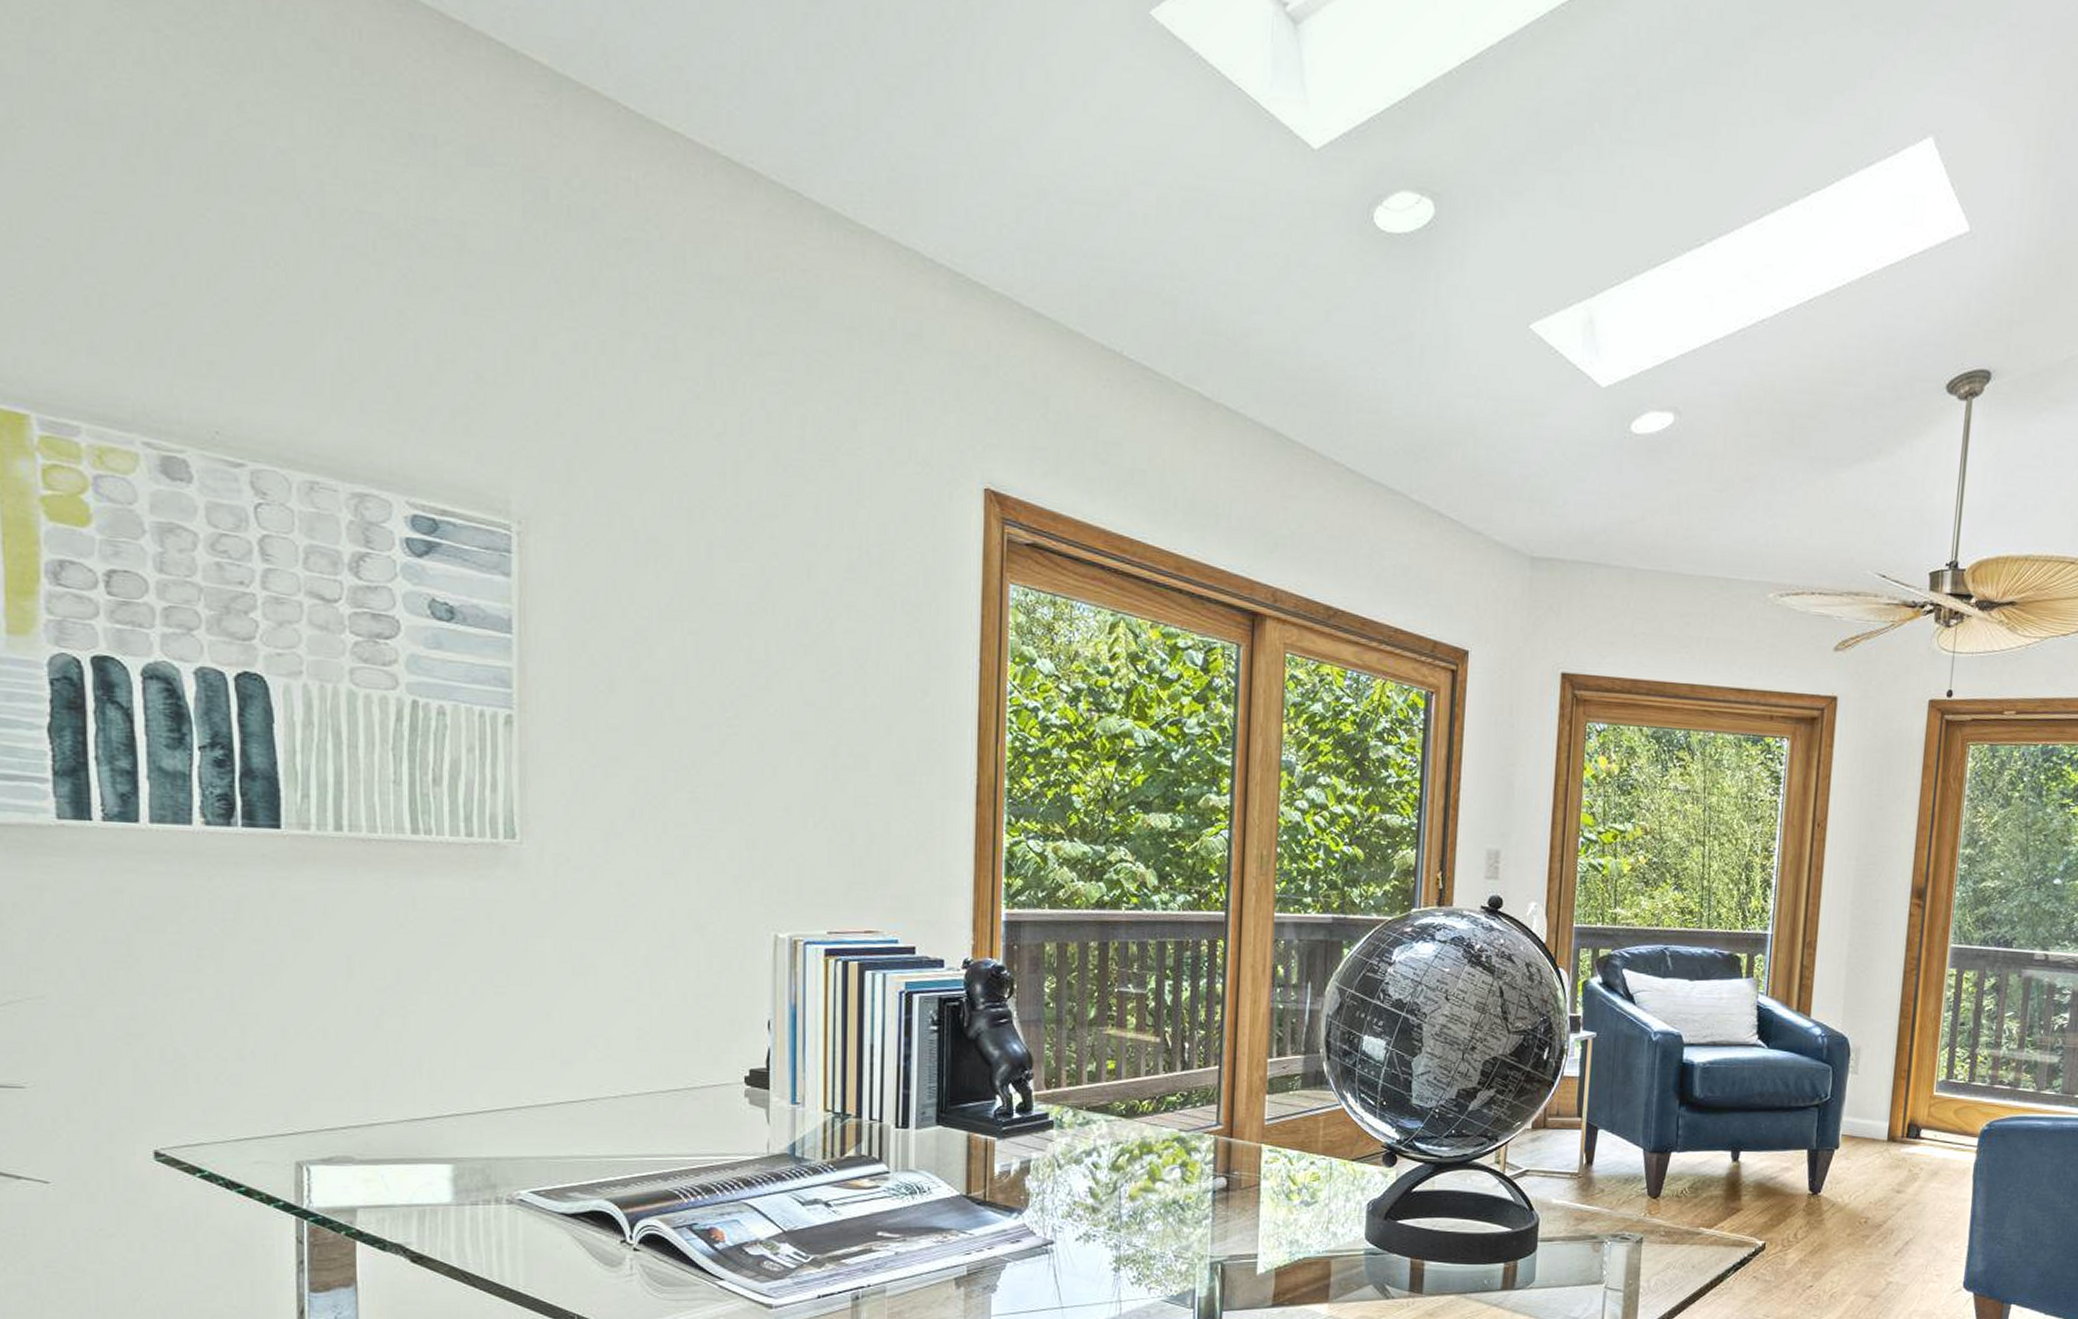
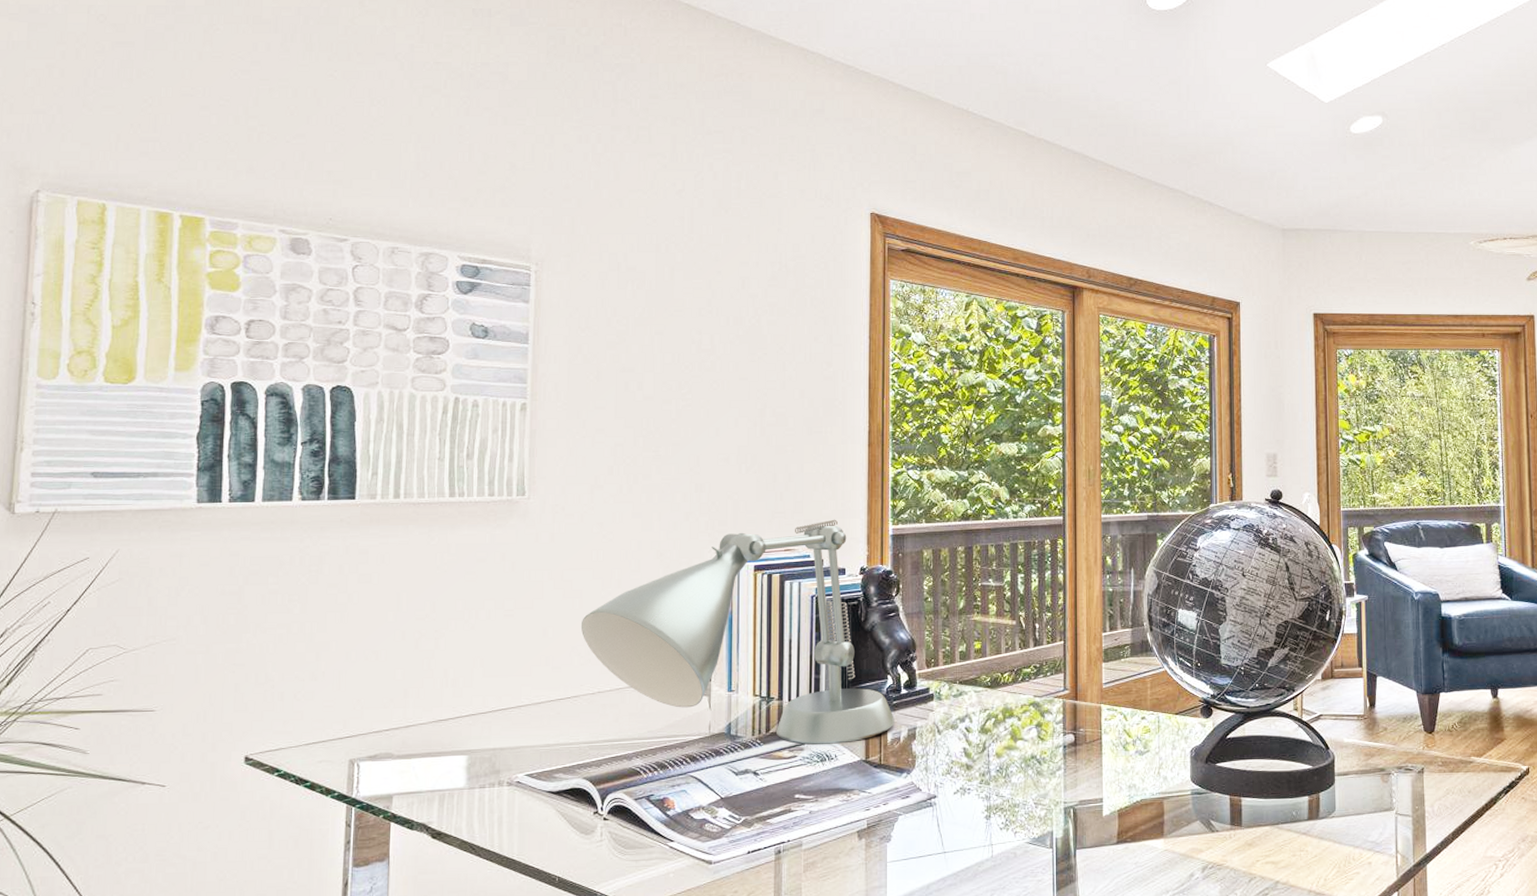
desk lamp: none [596,896,1004,1175] -> present [580,519,895,746]

